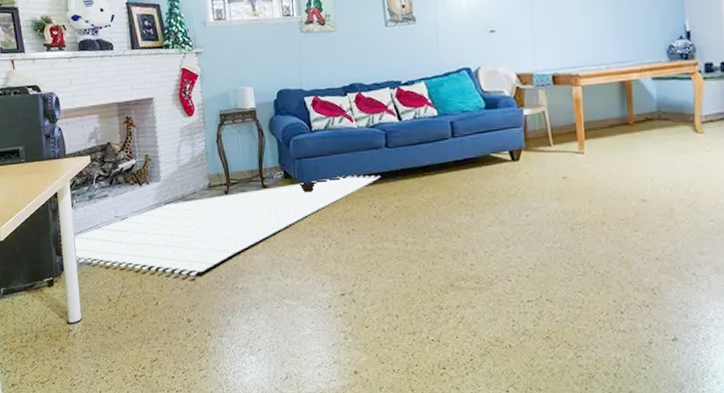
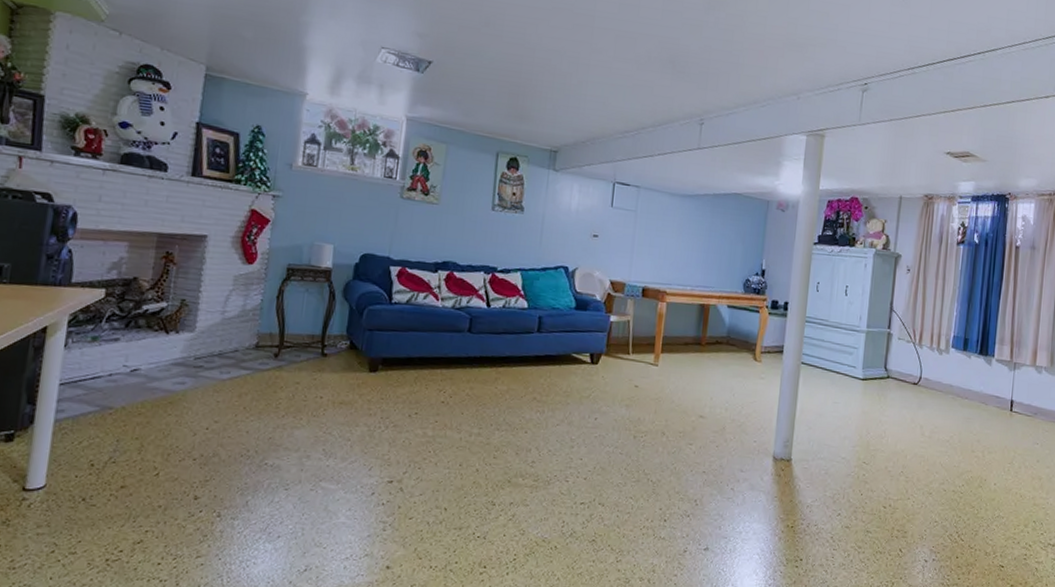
rug: present [72,175,381,276] -> none [53,354,457,446]

